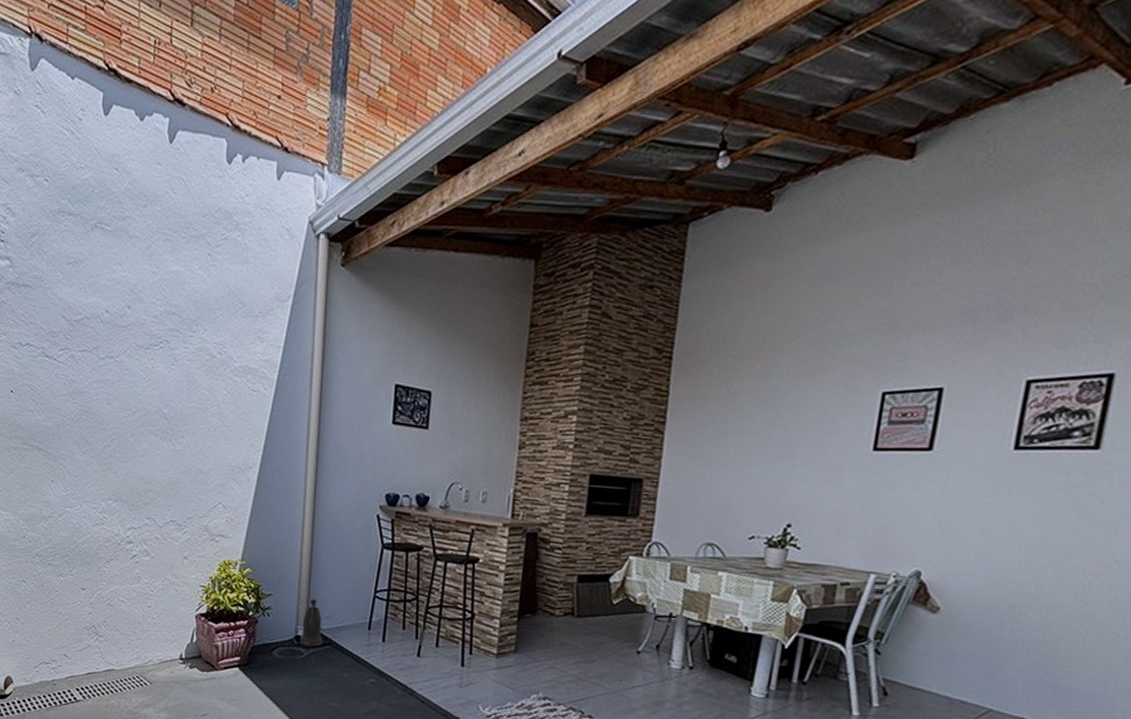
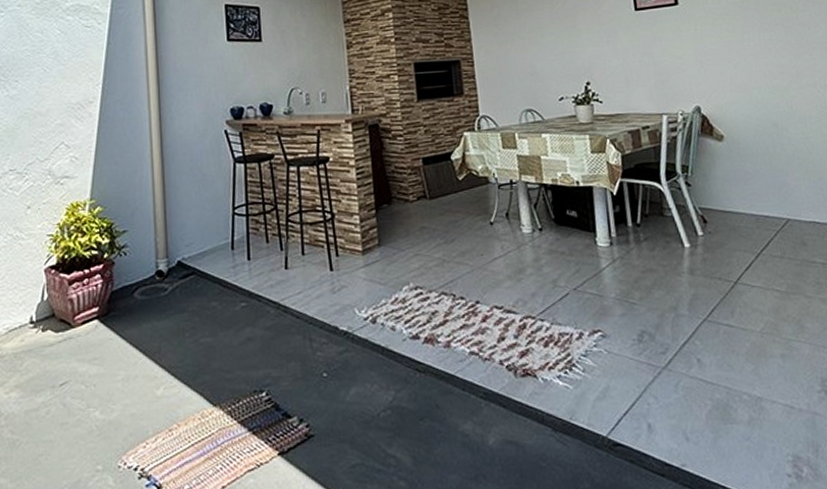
watering can: present [300,598,323,647] -> none [162,227,187,281]

